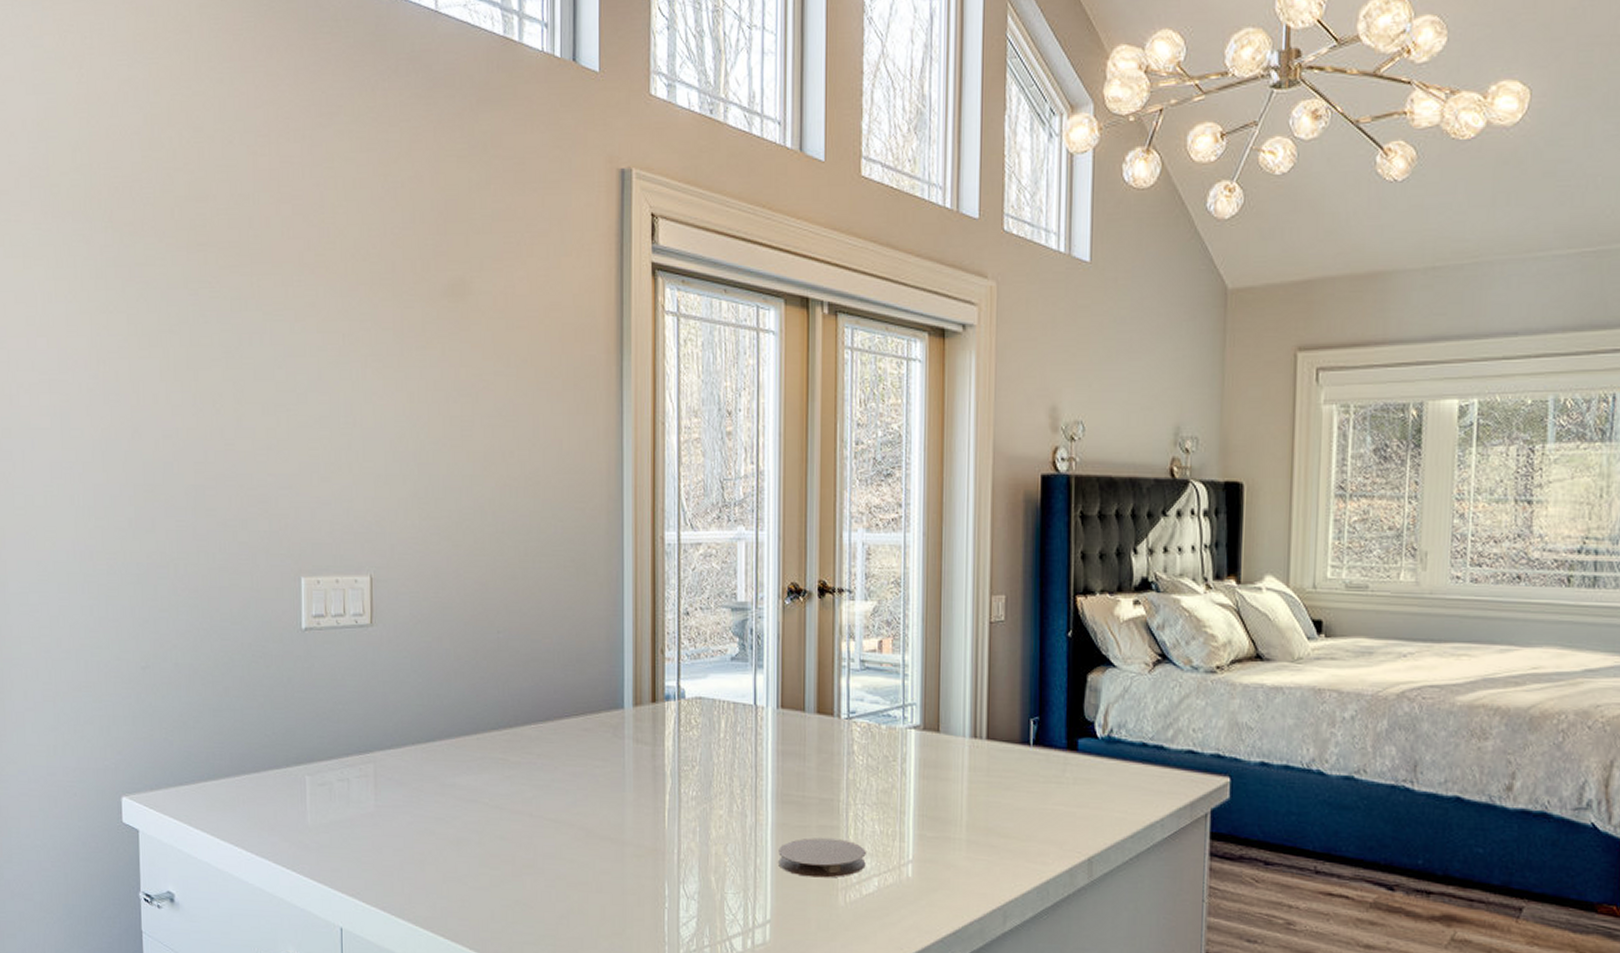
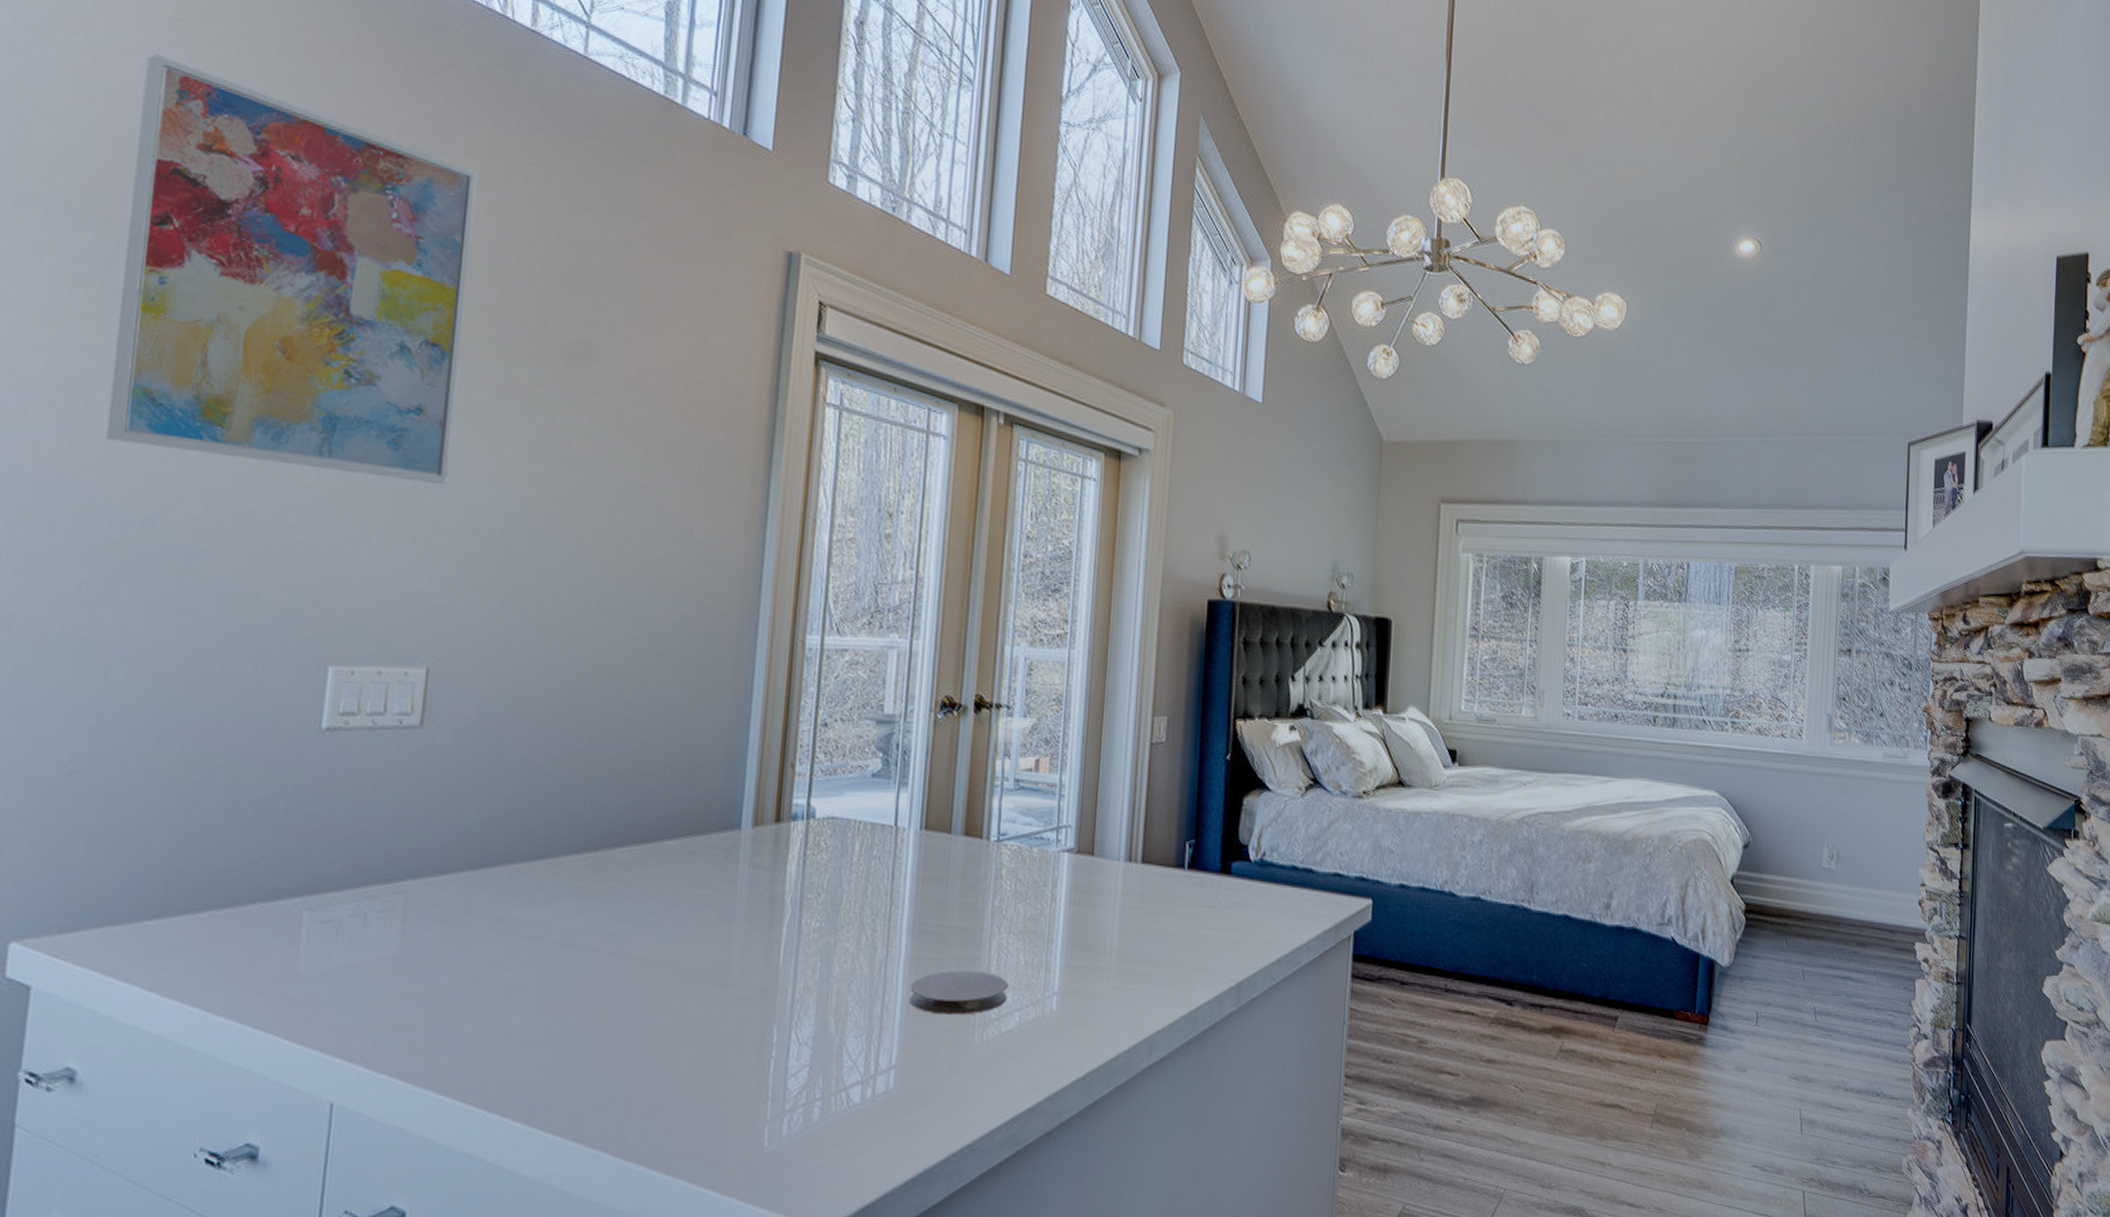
wall art: none [121,74,369,417] -> present [105,54,477,484]

